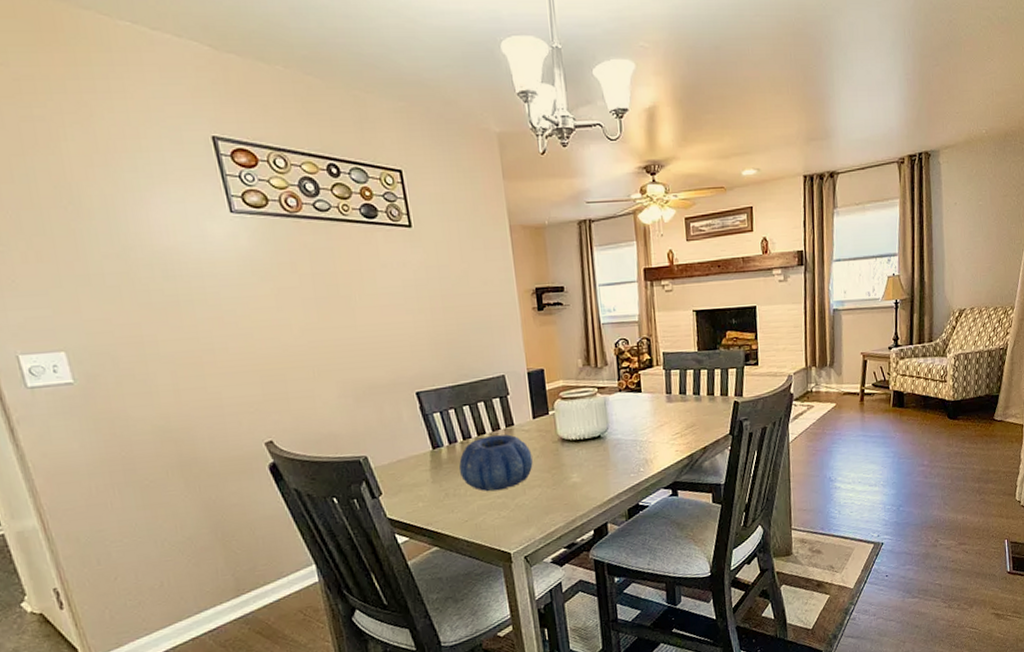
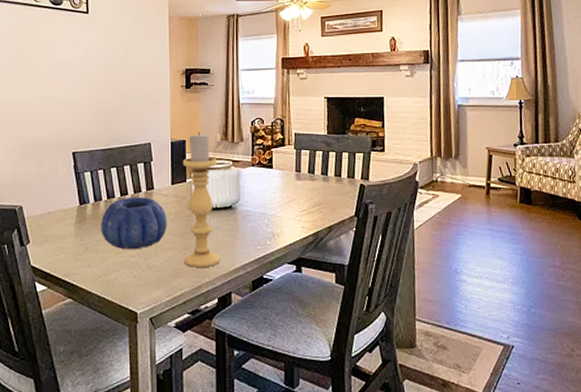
candle holder: none [542,358,593,502] -> present [182,132,220,267]

